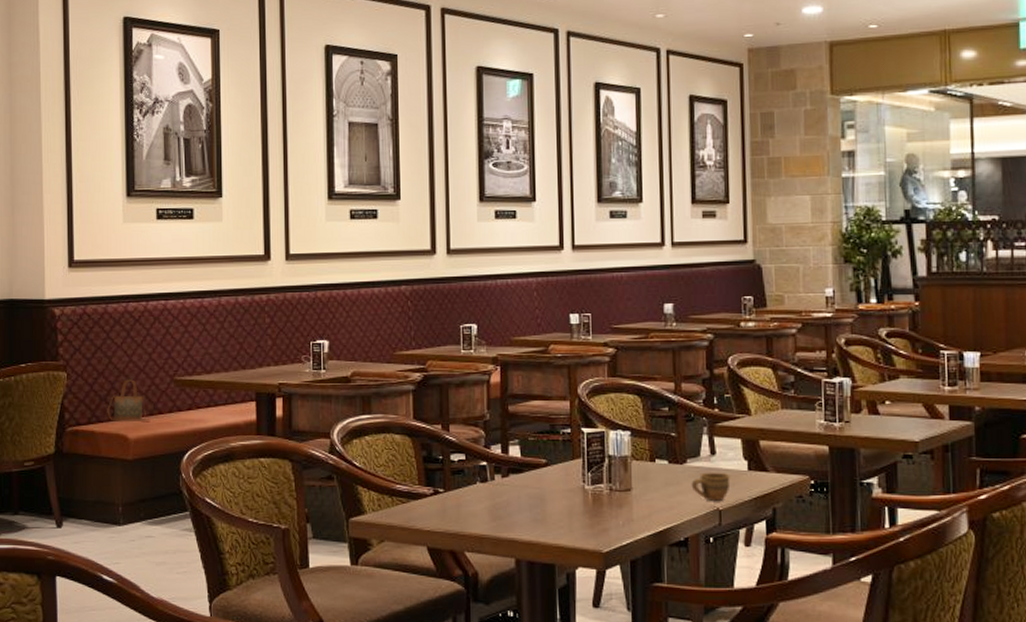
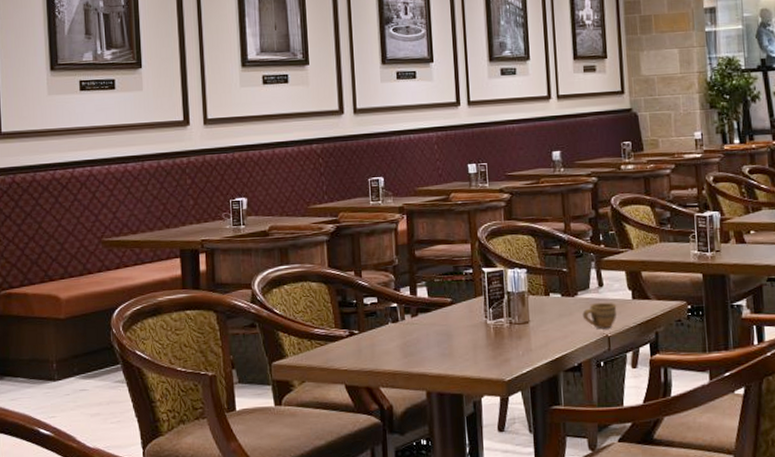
handbag: present [107,379,151,423] -> none [38,242,81,283]

